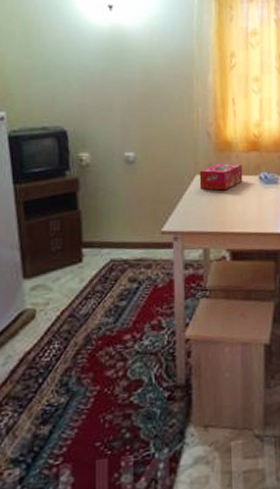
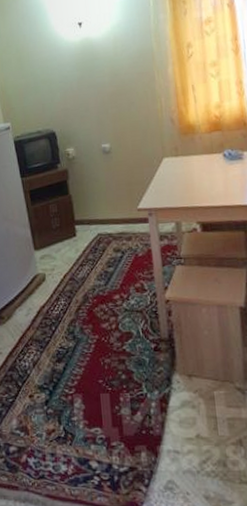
tissue box: present [199,163,243,191] -> none [166,144,208,170]

